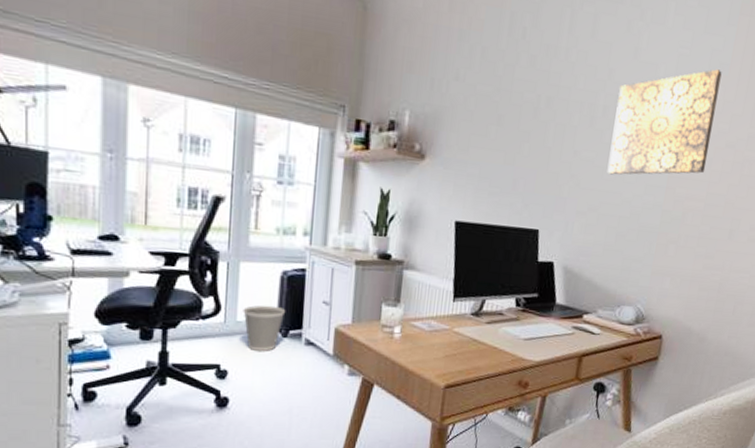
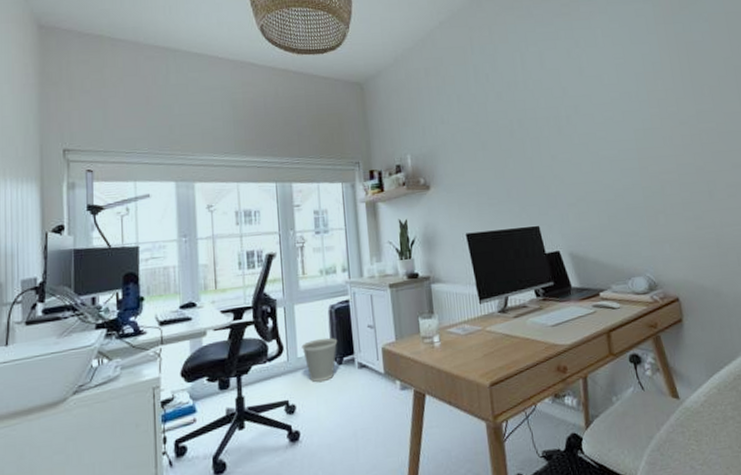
wall art: present [607,69,722,175] -> none [575,68,669,168]

